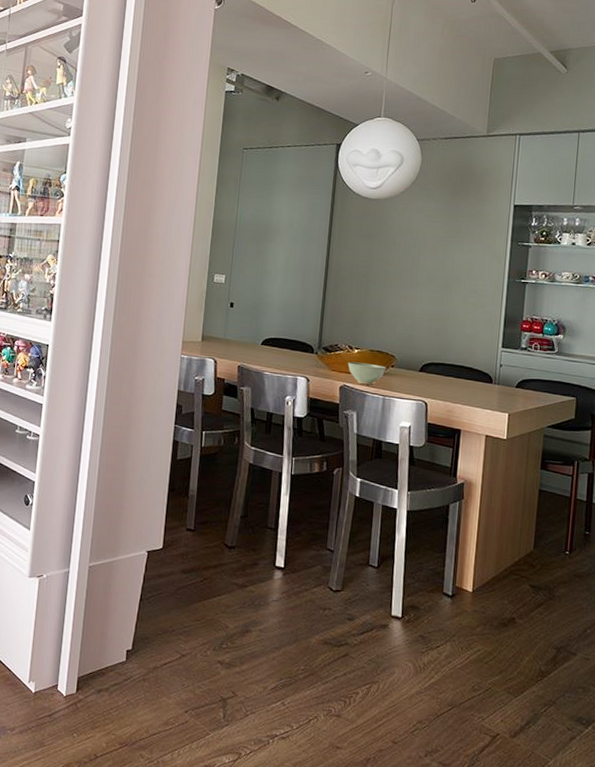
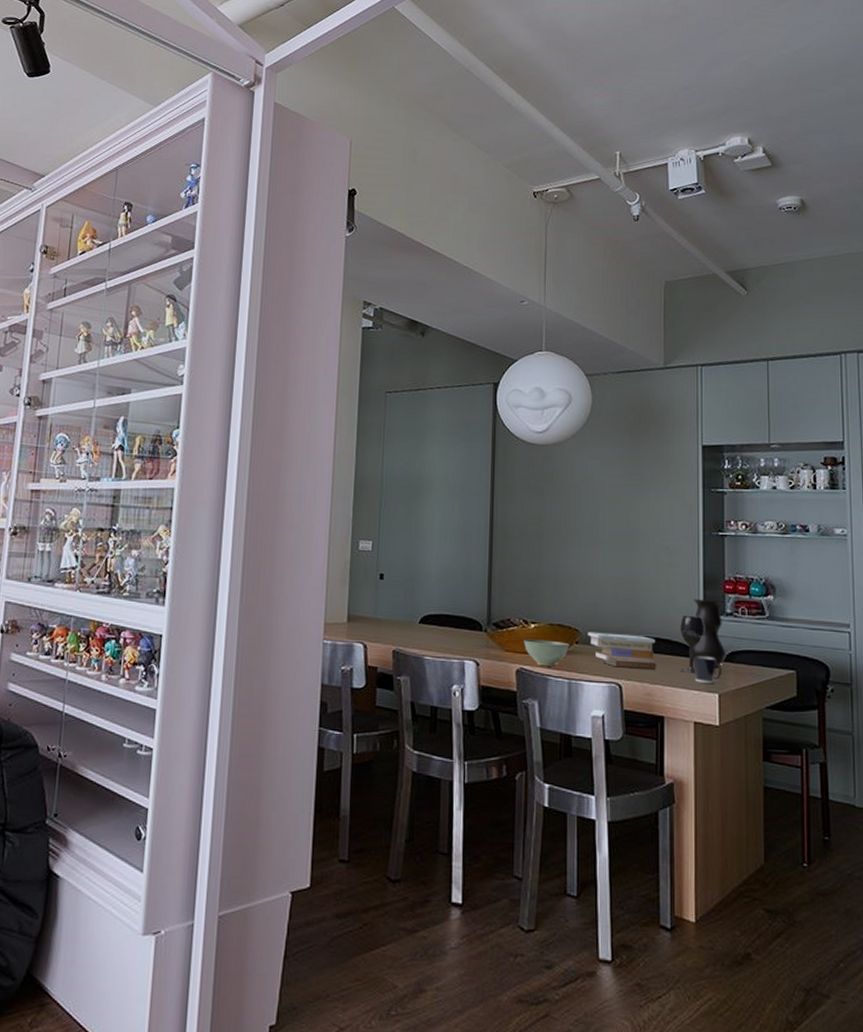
books: none [402,358,459,391] -> present [588,632,656,670]
wine glass: none [478,348,502,396] -> present [680,616,704,673]
vase: none [487,334,521,393] -> present [689,598,726,669]
mug: none [489,382,513,405] -> present [694,656,722,683]

